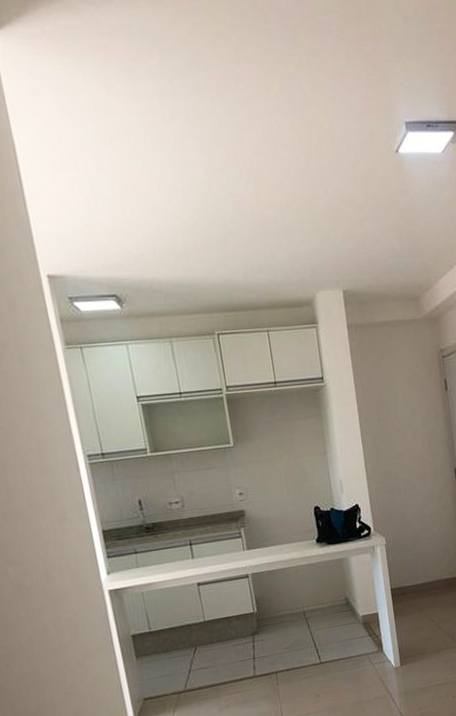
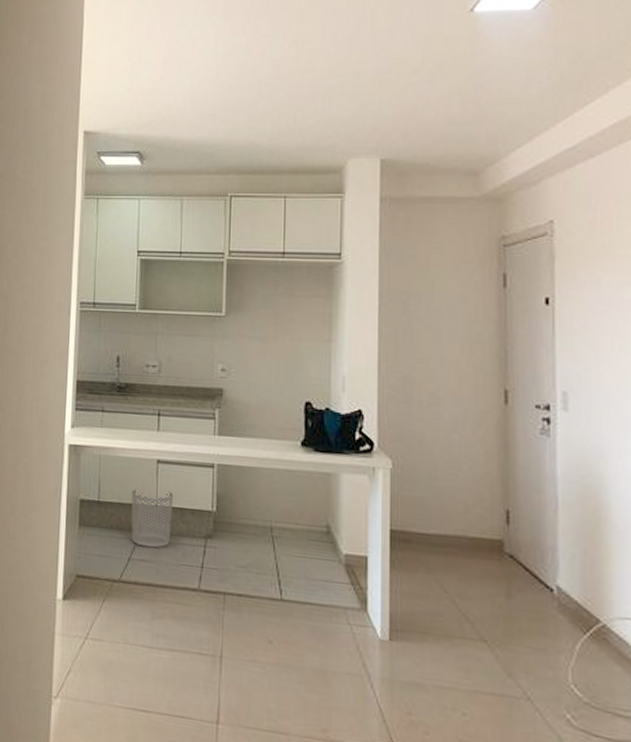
waste bin: none [179,606,223,658] -> present [131,488,174,548]

